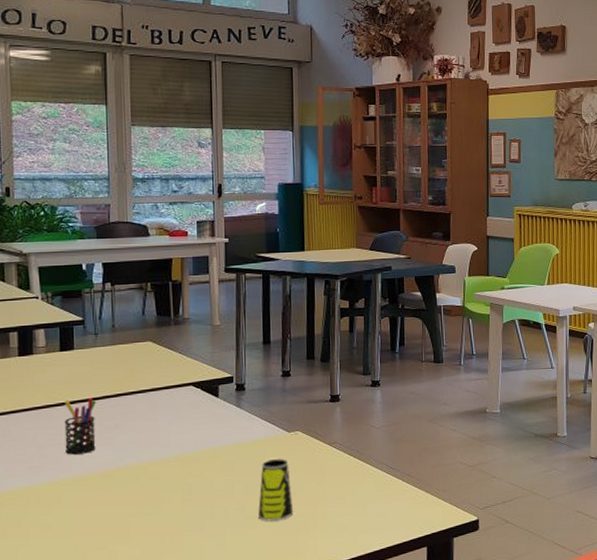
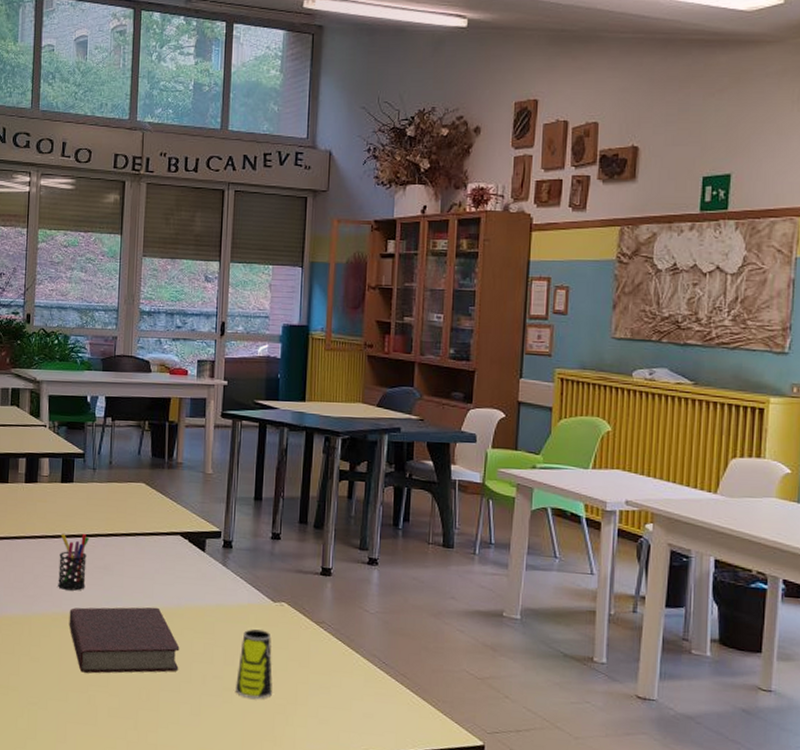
book: none [80,455,201,530] -> present [69,607,180,674]

